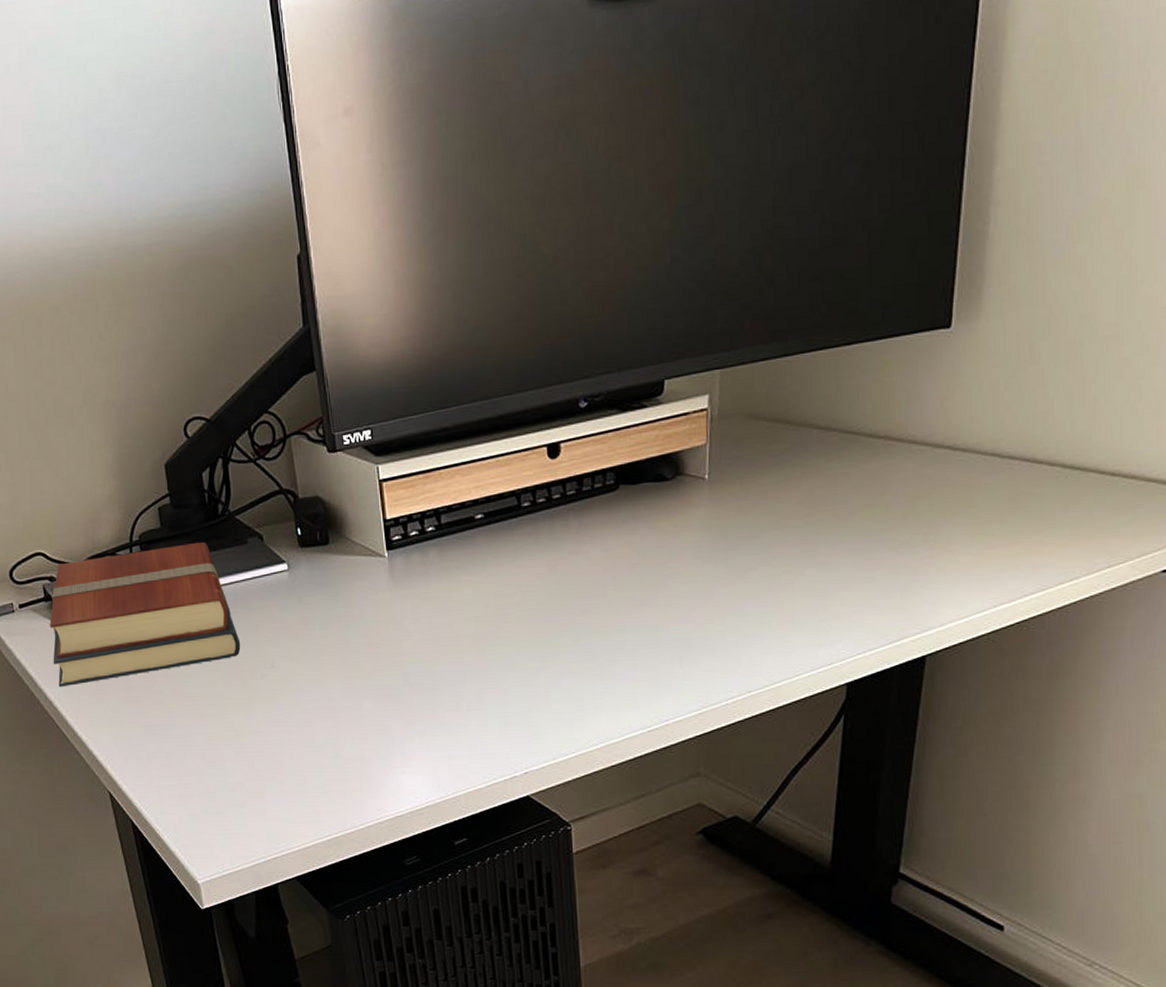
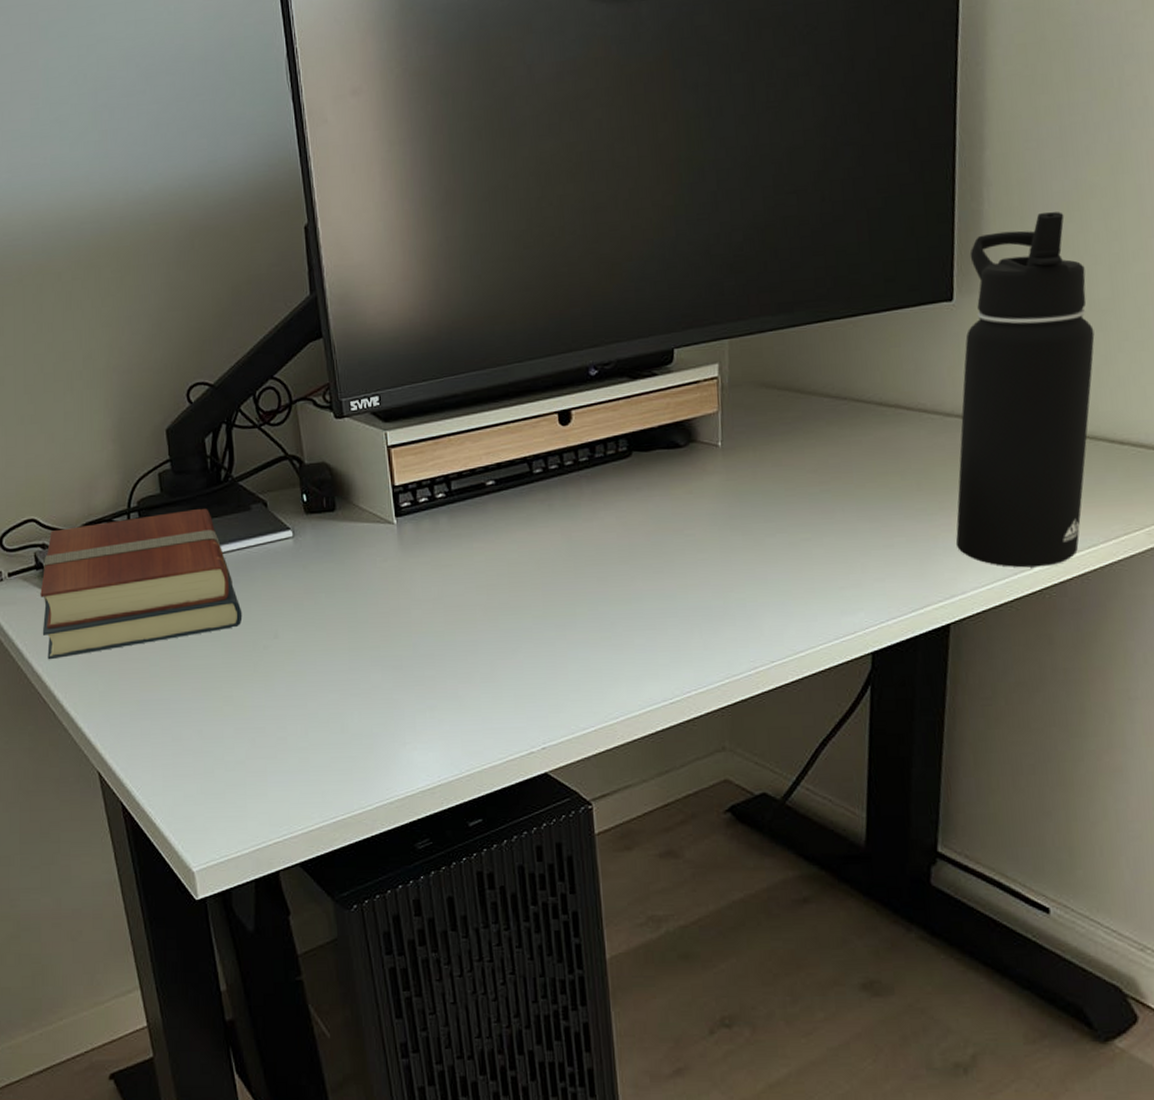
water bottle: none [937,231,1094,601] -> present [955,212,1095,568]

